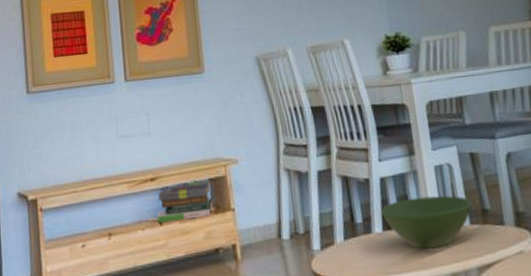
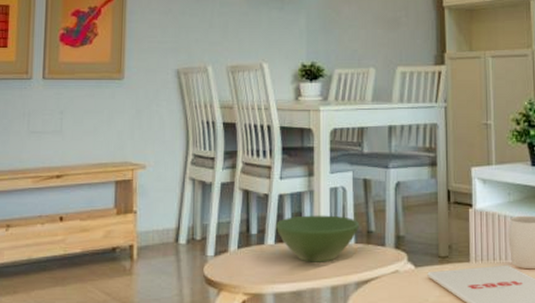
books: present [156,180,214,224] -> none [57,182,117,219]

